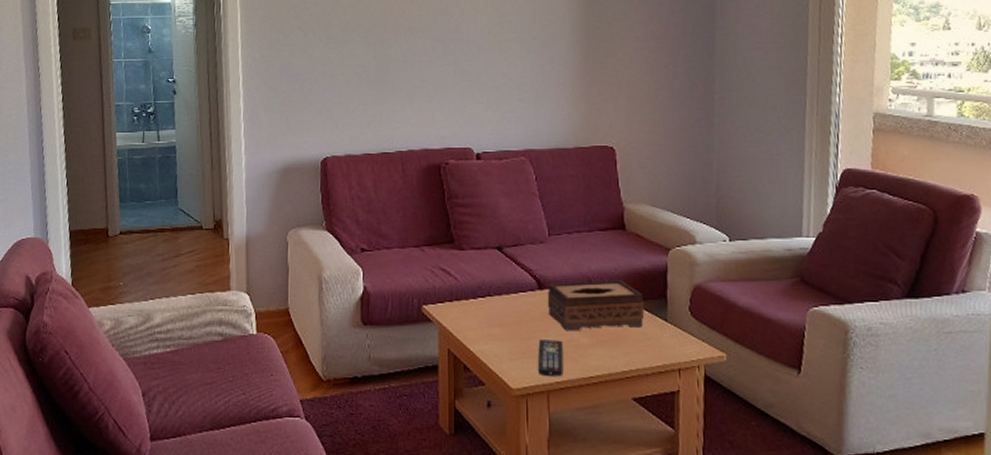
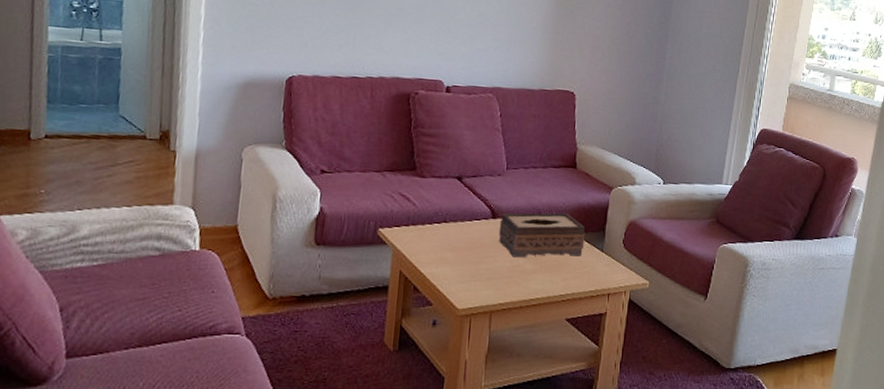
remote control: present [537,340,563,377] -> none [483,264,509,299]

